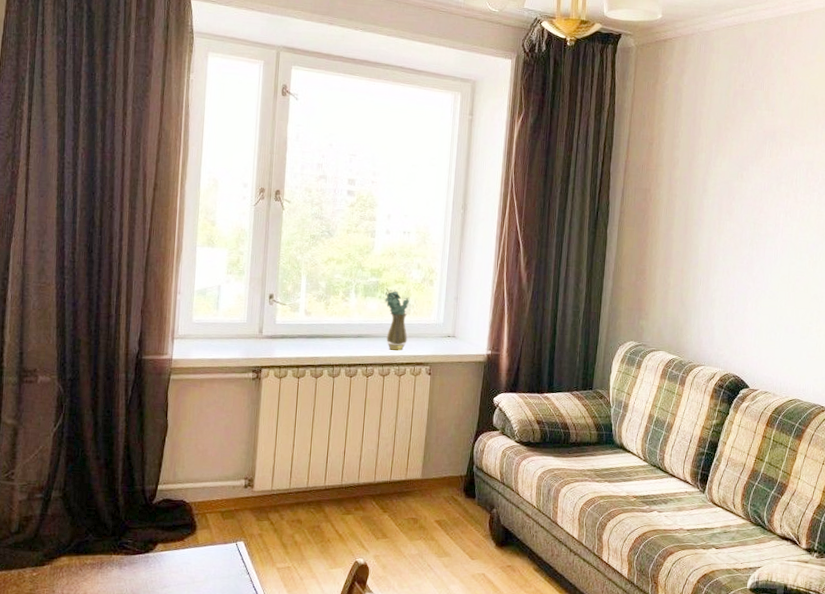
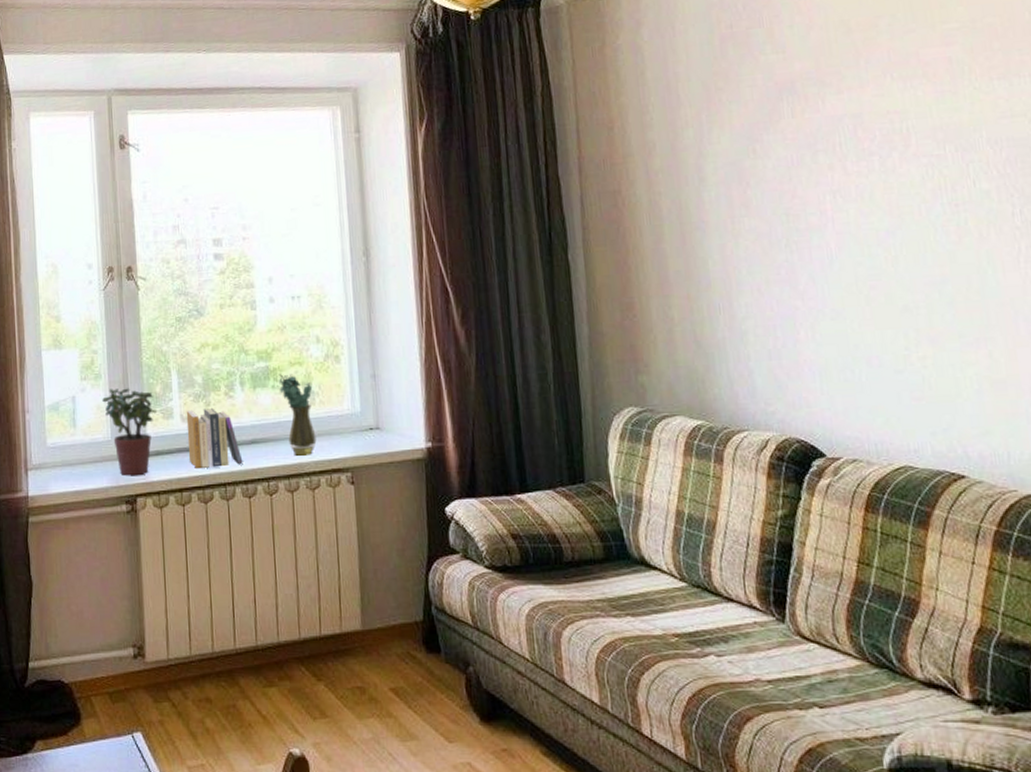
potted plant: none [243,283,286,352] -> present [102,388,157,476]
books: none [307,307,349,353] -> present [186,407,243,470]

